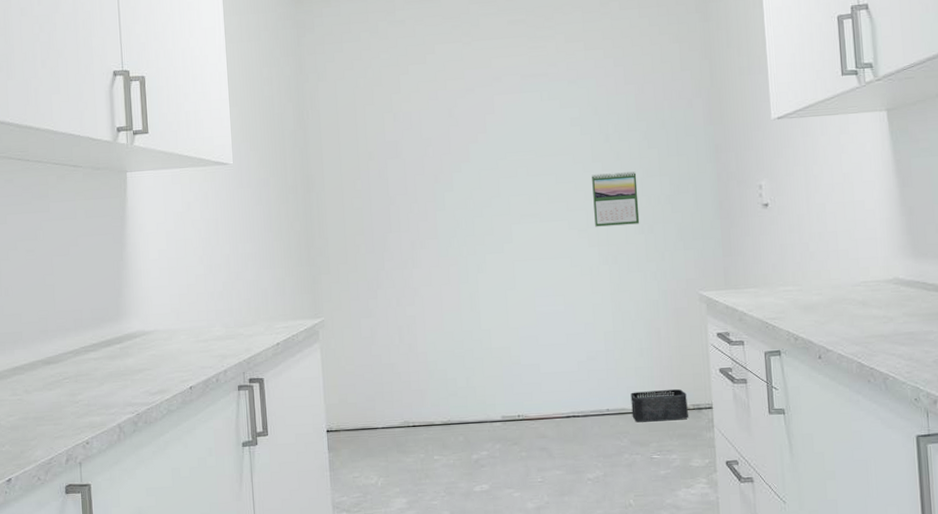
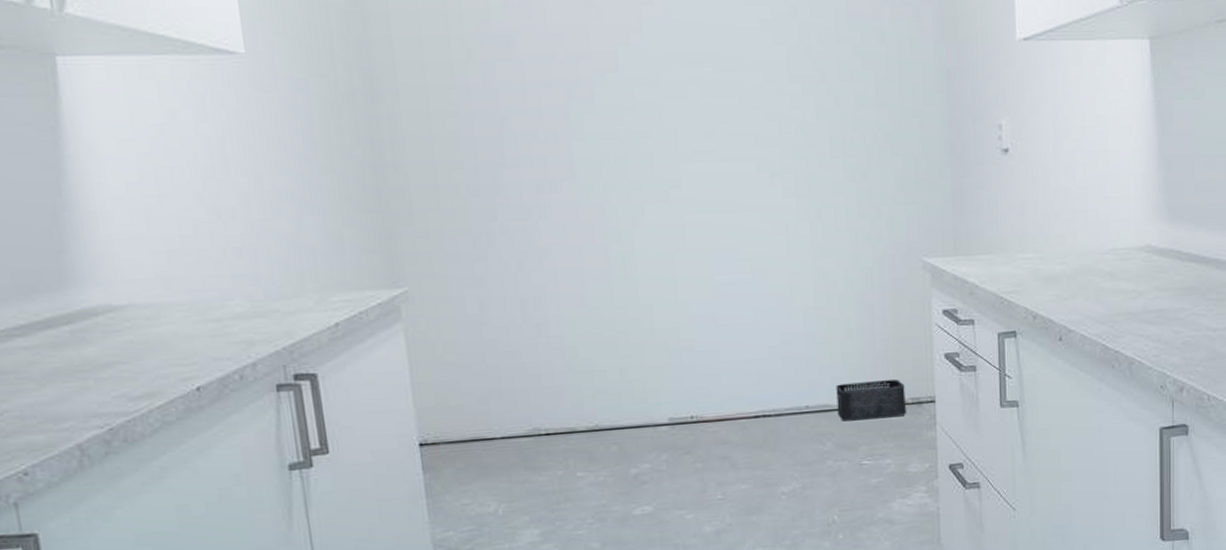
calendar: present [592,171,640,227] -> none [788,98,851,171]

